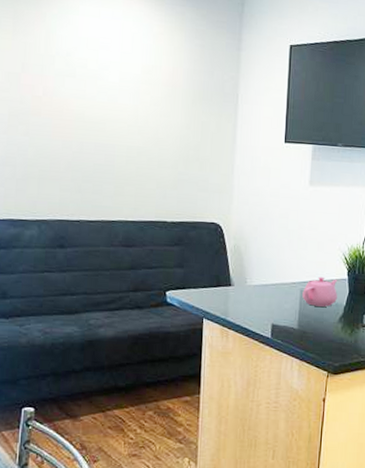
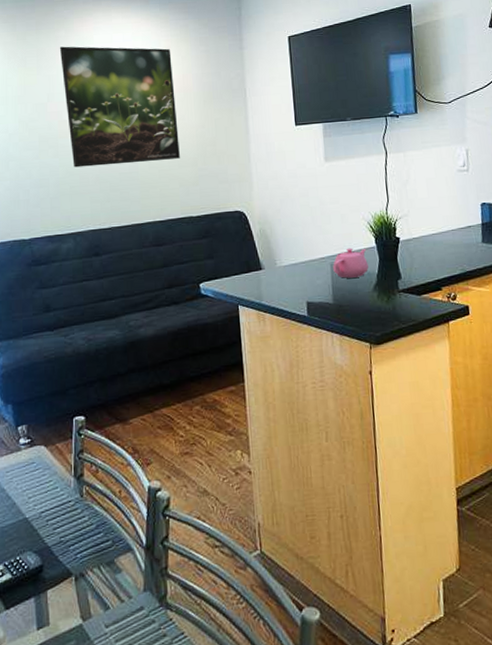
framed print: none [39,12,163,158] -> present [59,46,180,168]

